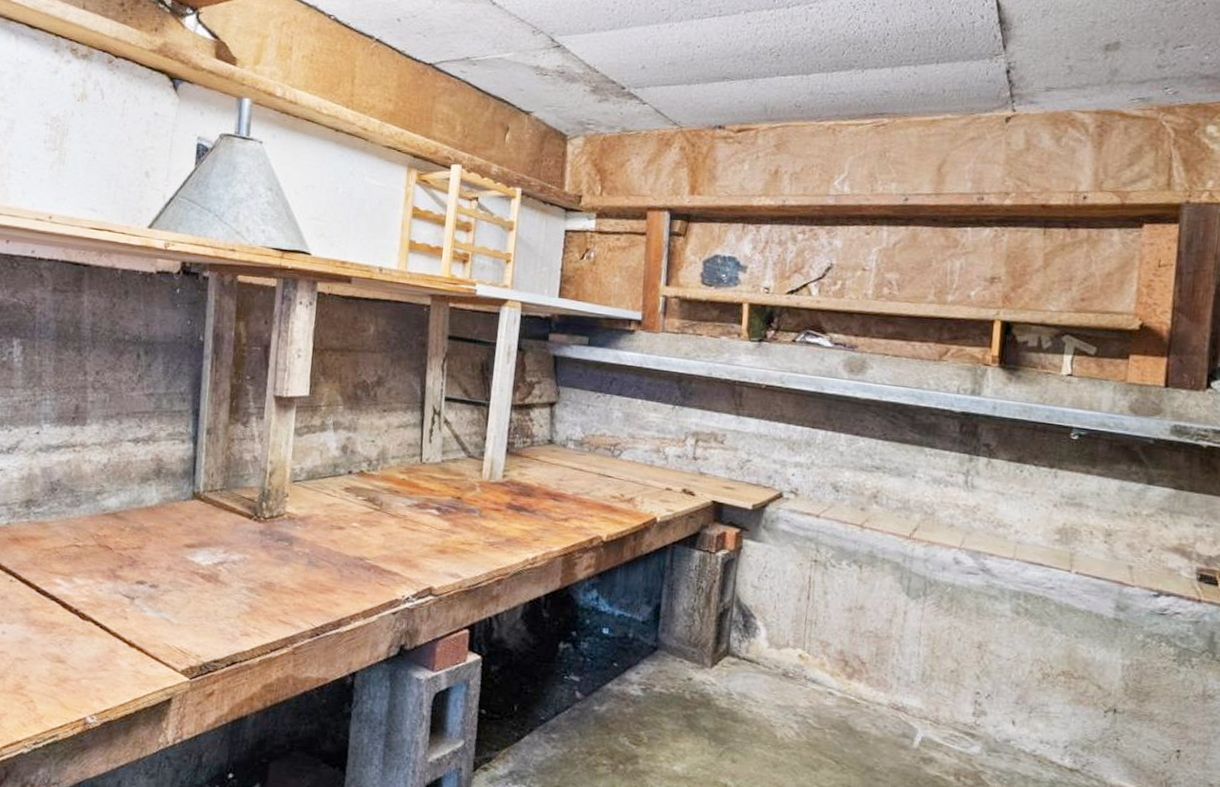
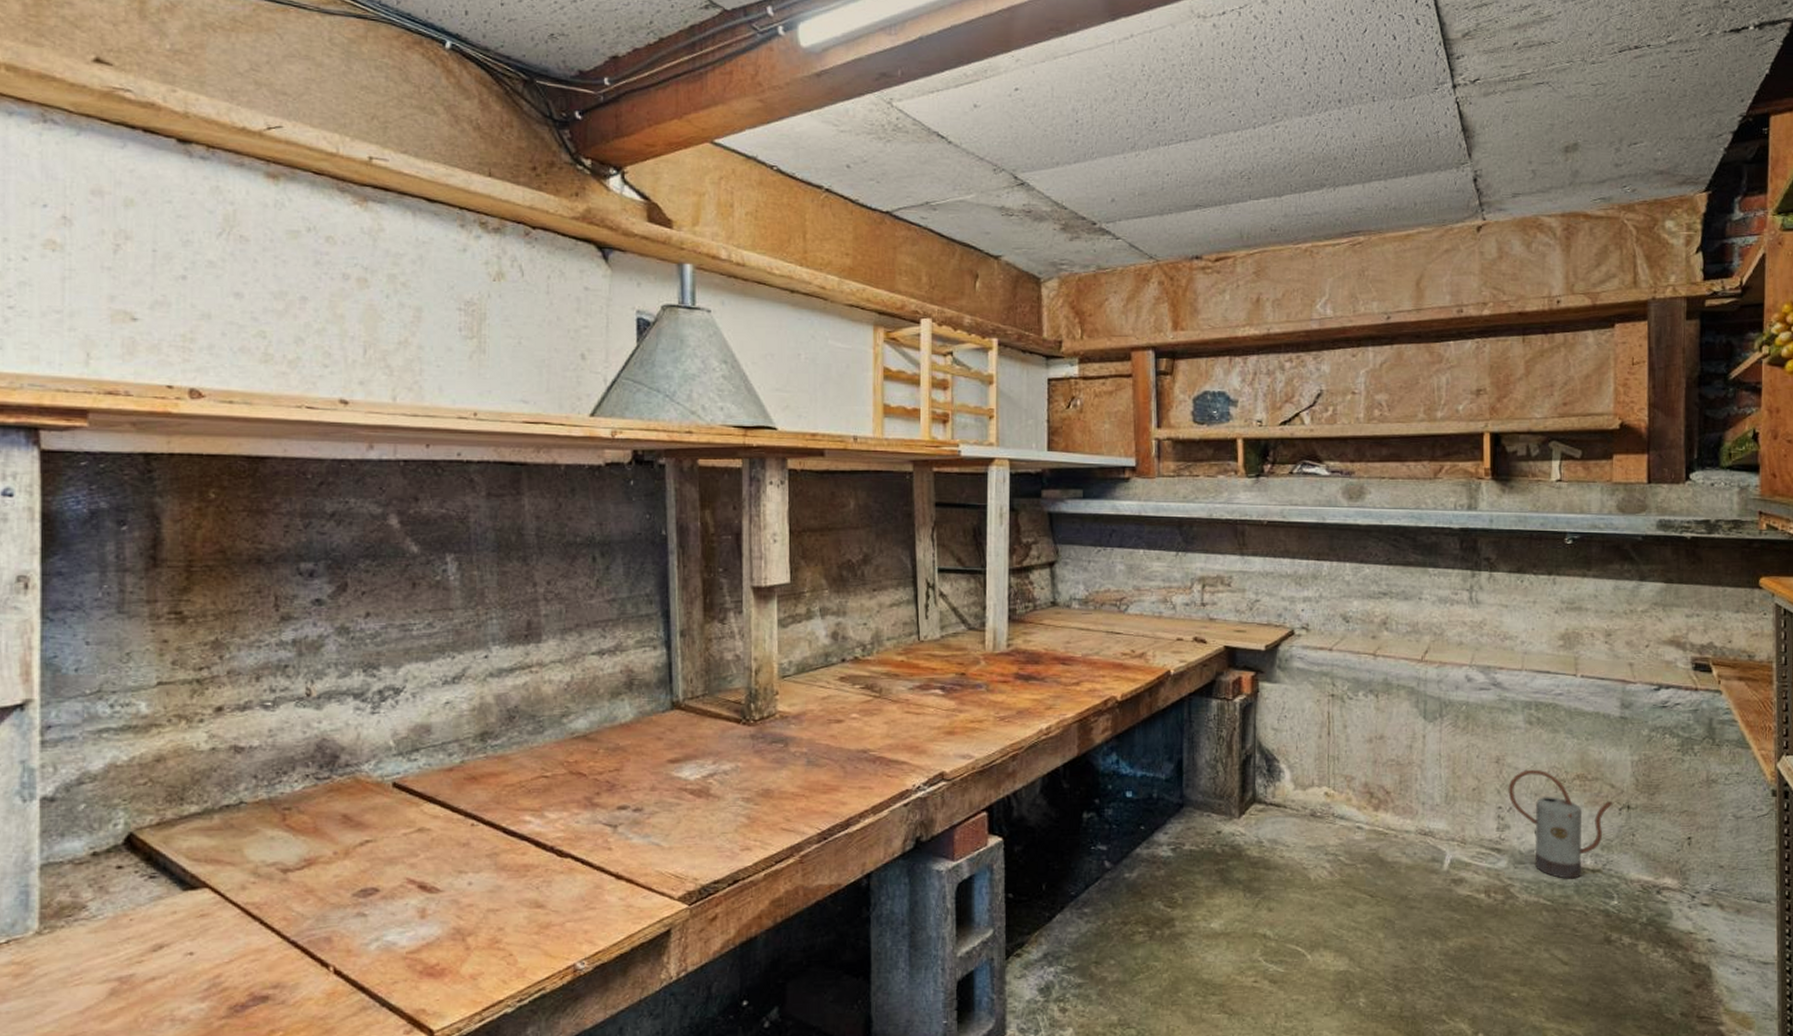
watering can: none [988,659,1099,775] -> present [1508,769,1613,879]

